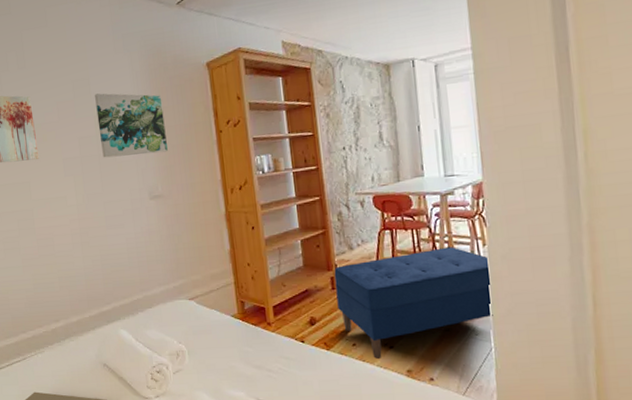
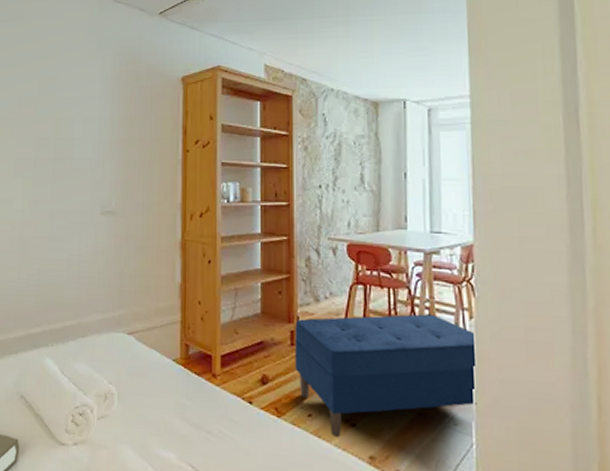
wall art: present [95,93,168,158] -> none [58,95,130,165]

